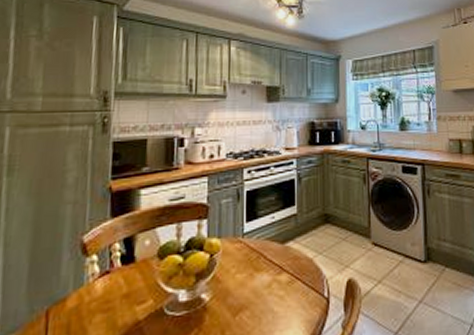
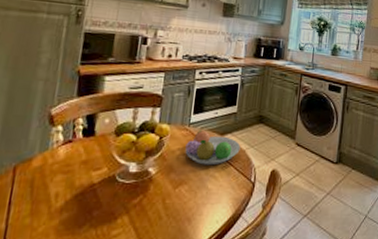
fruit bowl: none [241,239,306,283] -> present [185,129,241,166]

